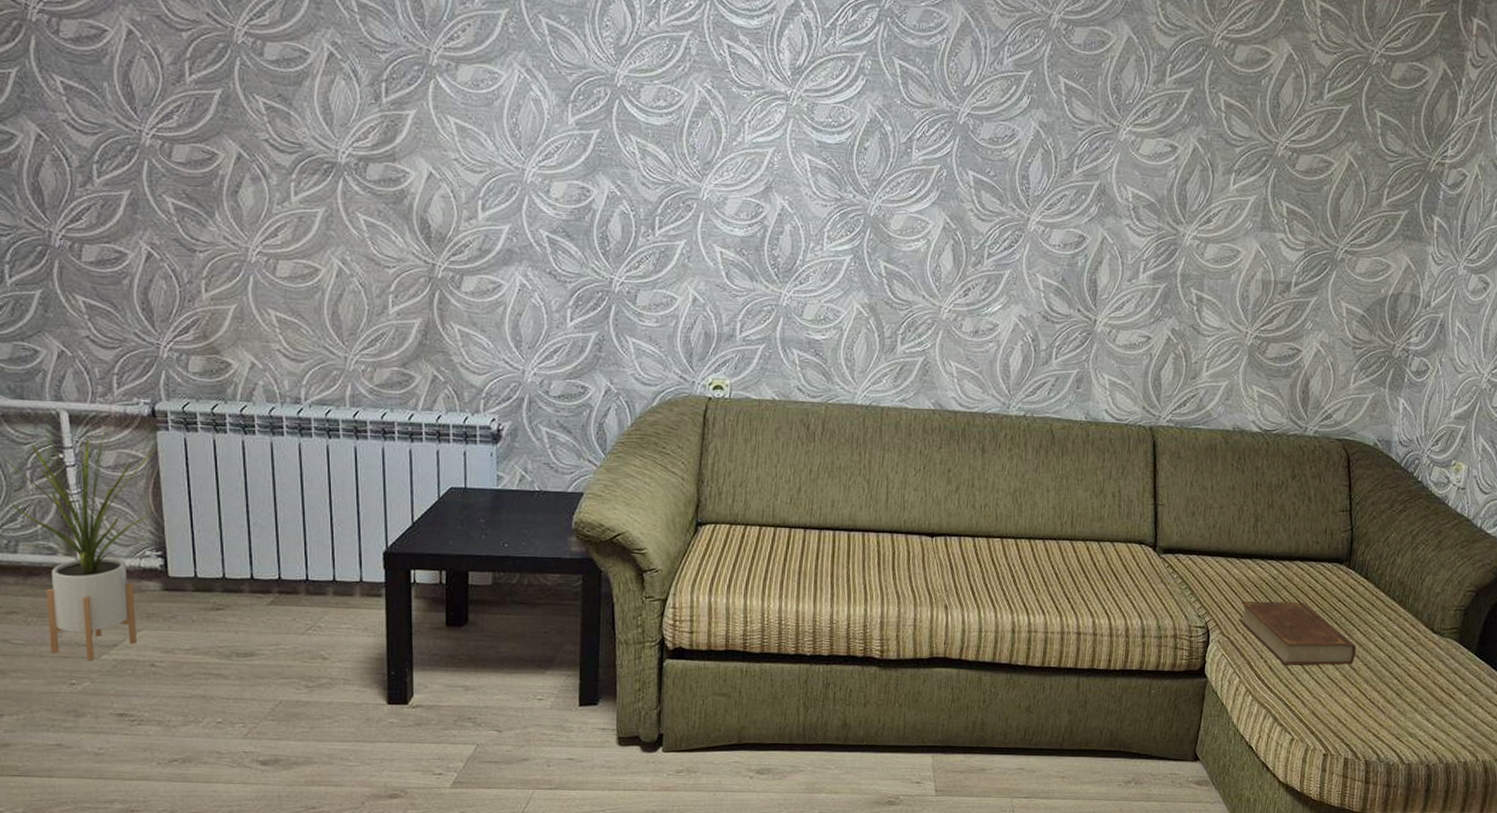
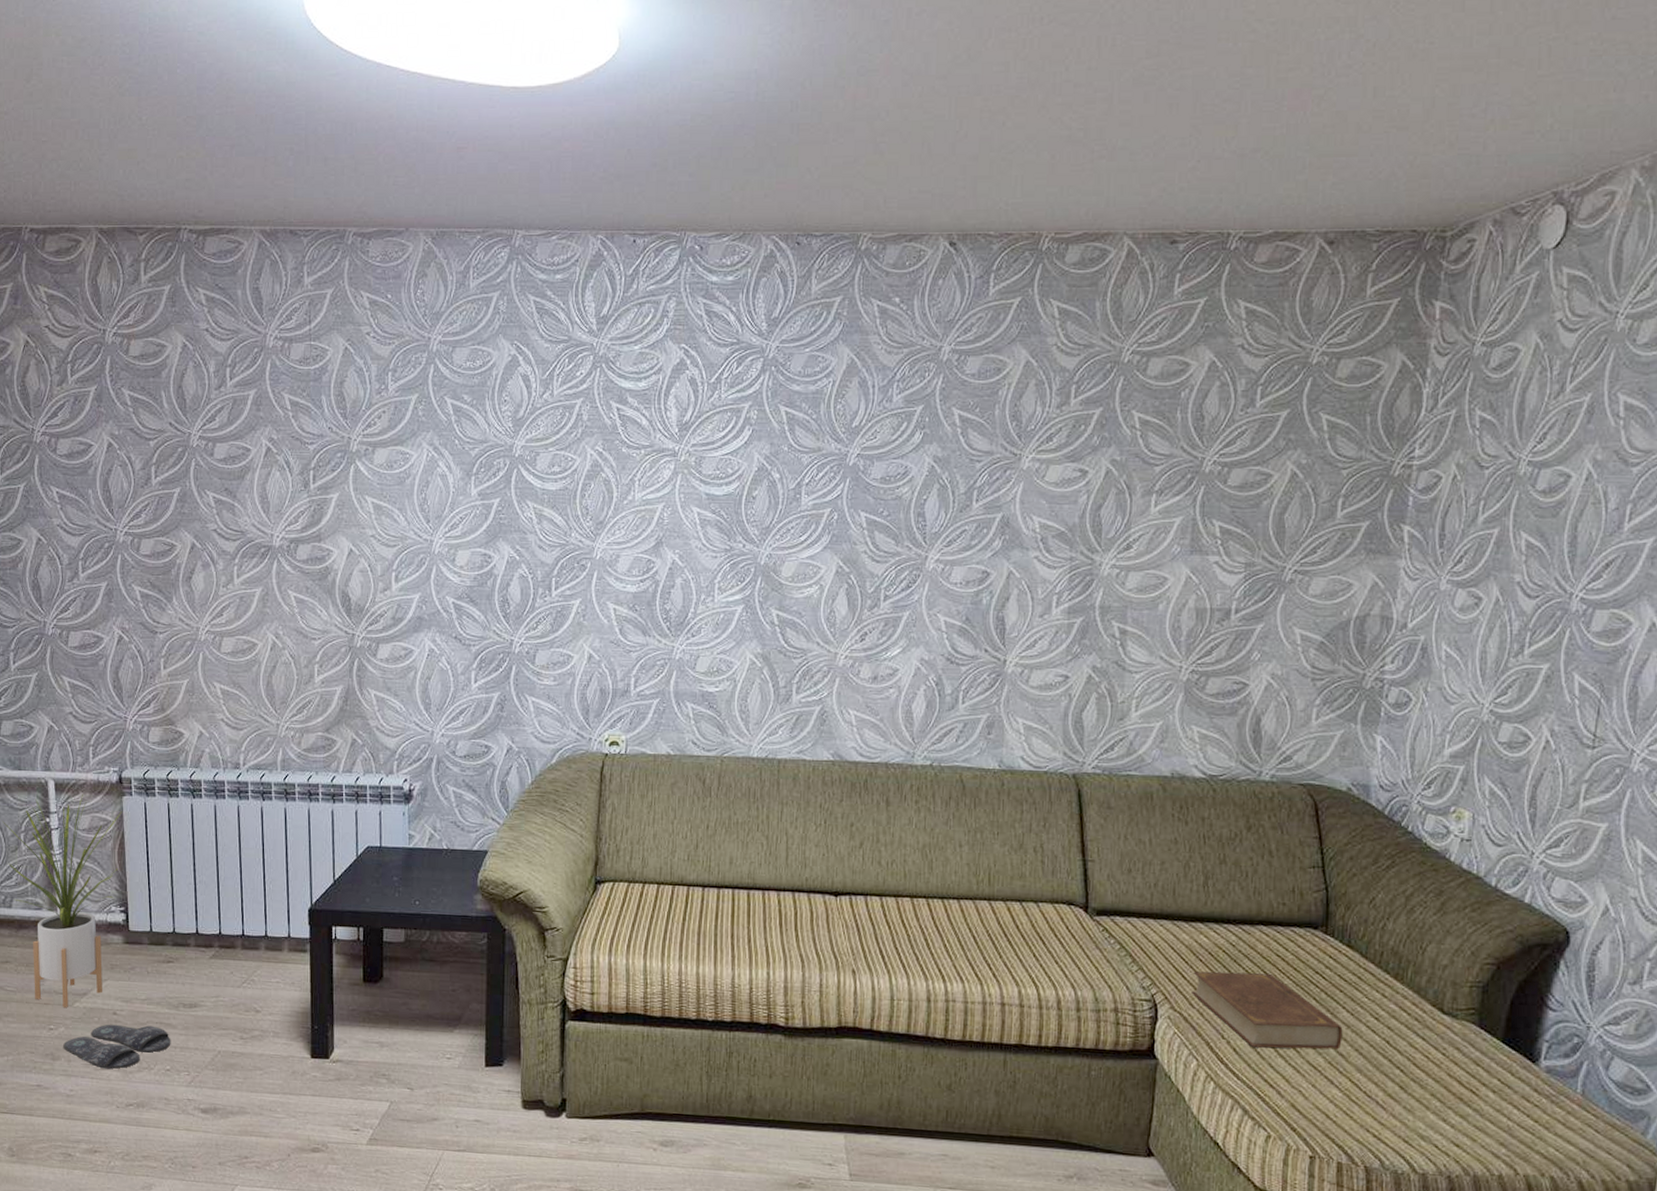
slippers: none [89,676,221,723] -> present [63,1024,170,1069]

